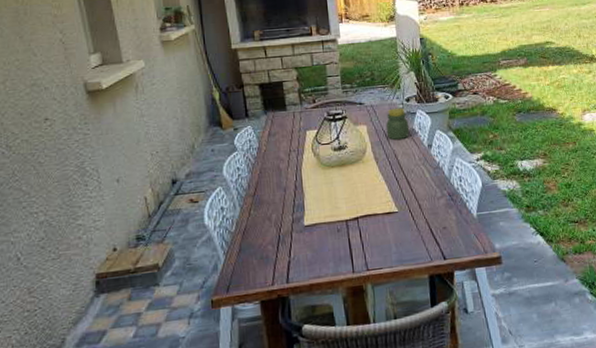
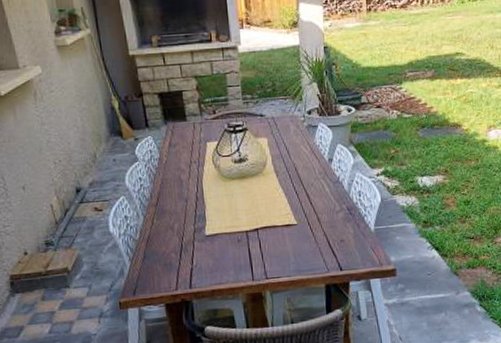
jar: present [385,108,410,140] -> none [286,120,311,154]

